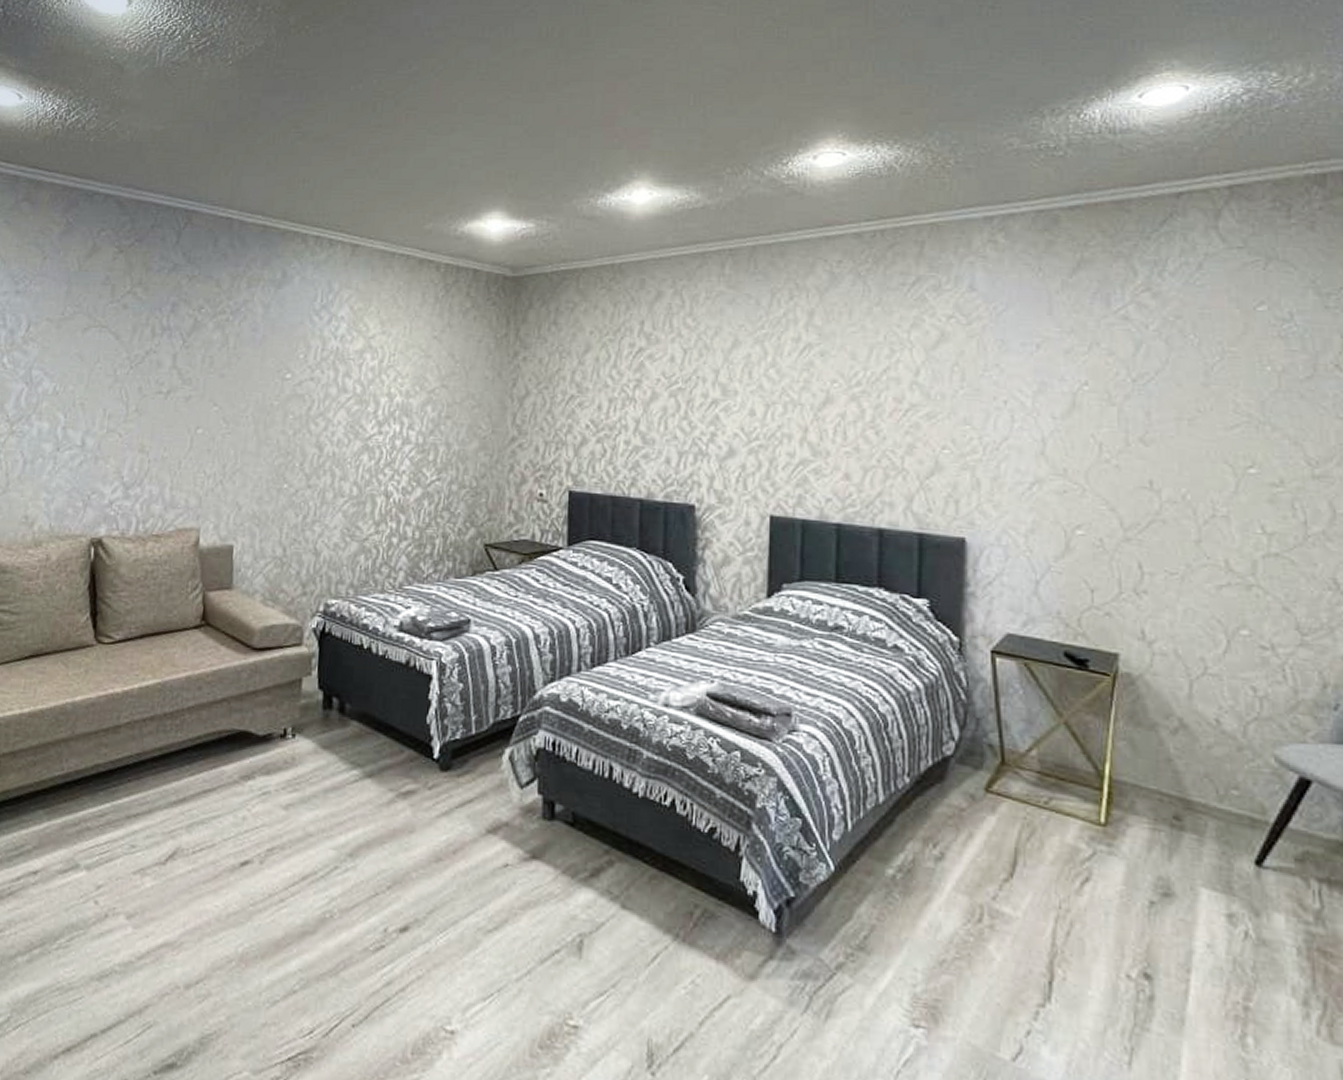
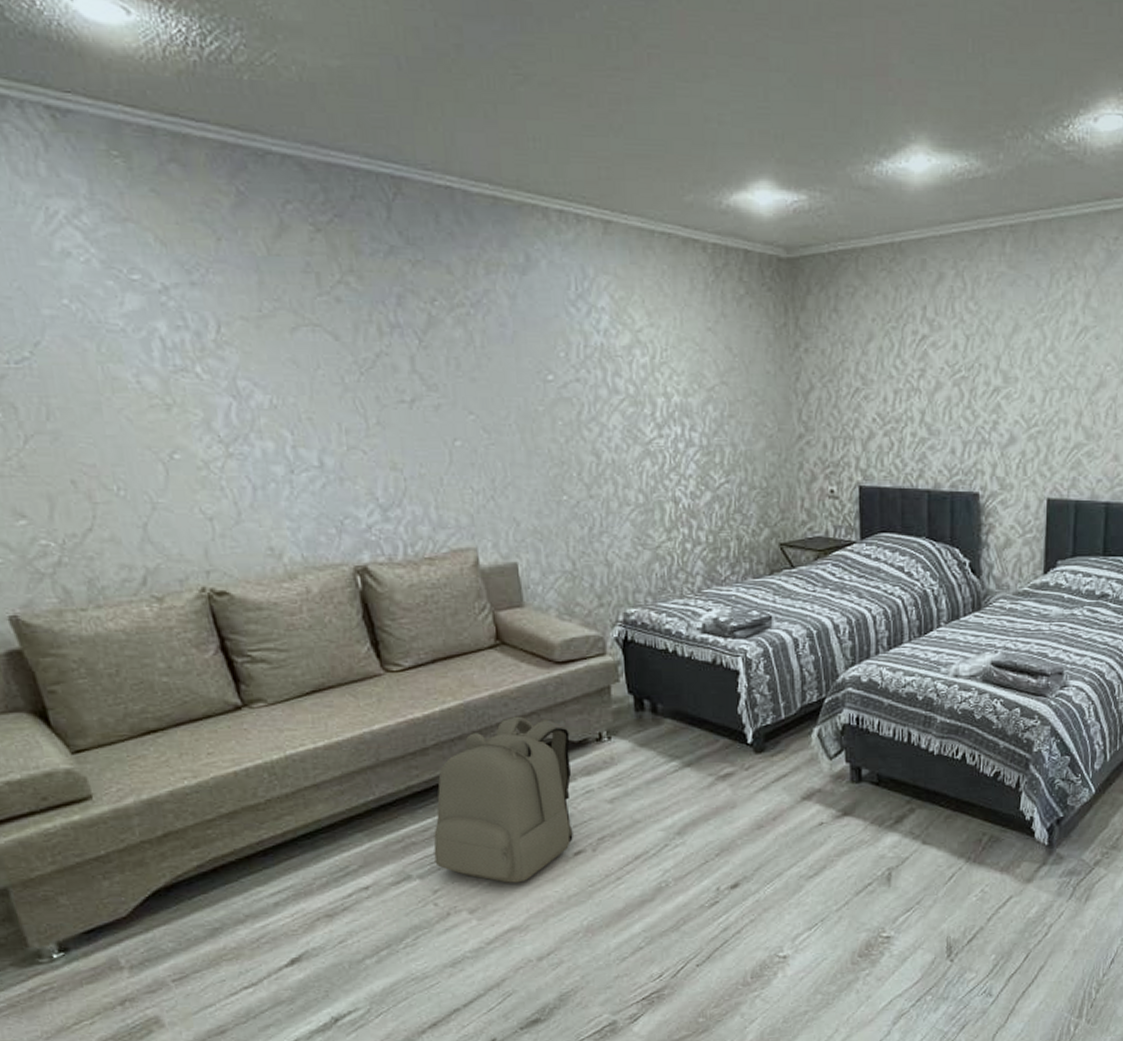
backpack: none [104,701,256,890] -> present [433,716,573,883]

